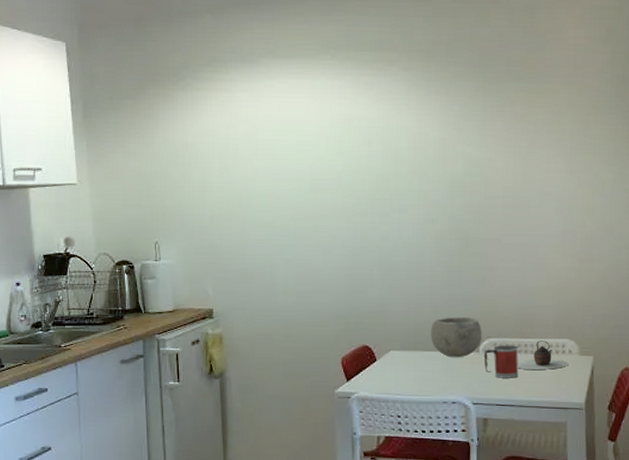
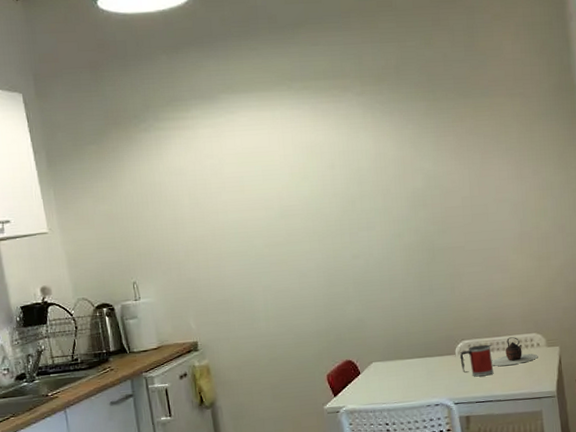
bowl: present [430,316,482,358] -> none [408,322,457,363]

